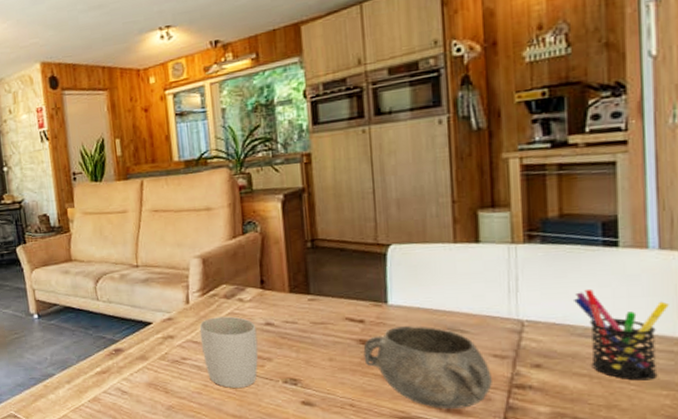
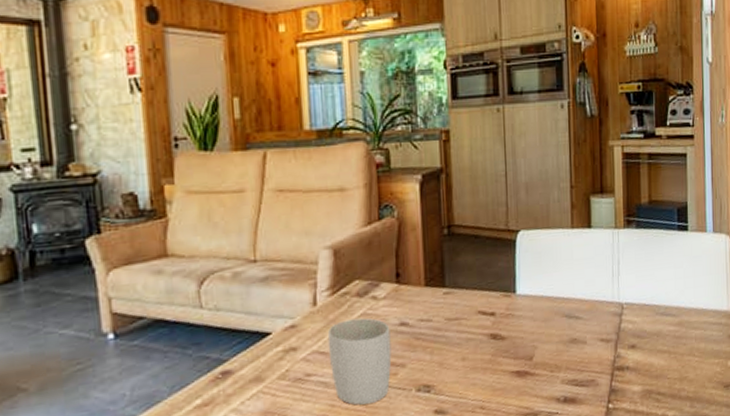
decorative bowl: present [363,326,492,408] -> none [493,314,599,400]
pen holder: present [572,288,669,381] -> none [657,270,719,352]

